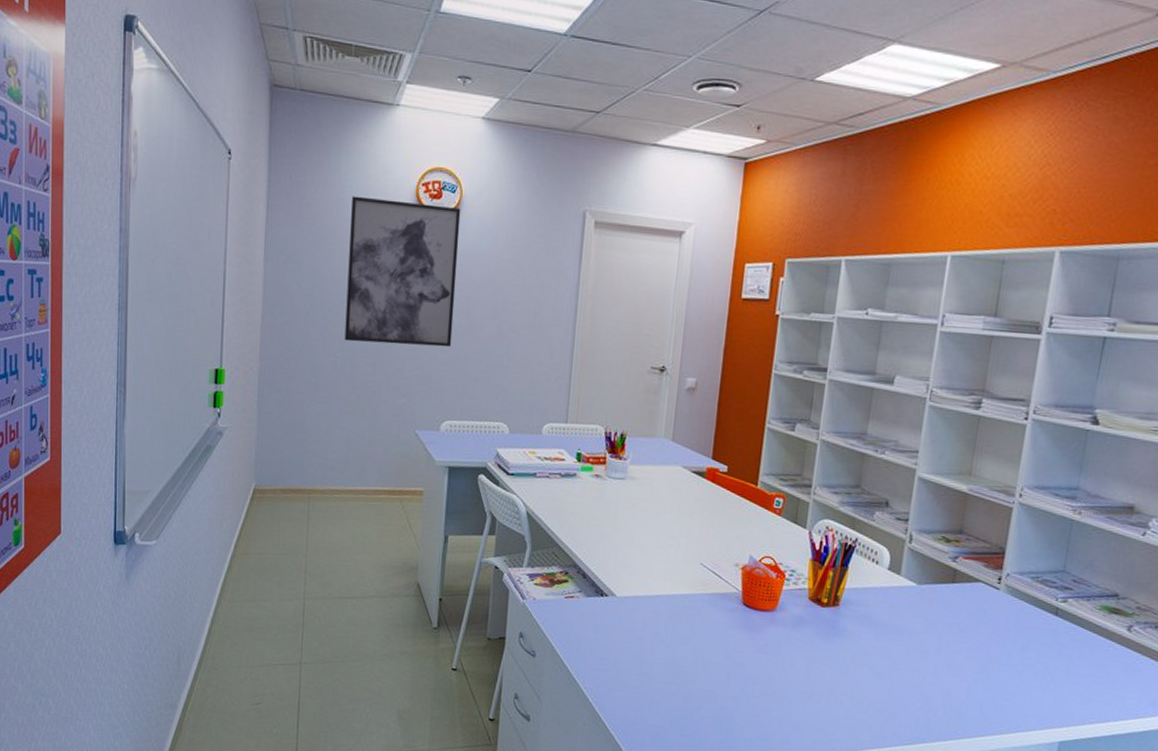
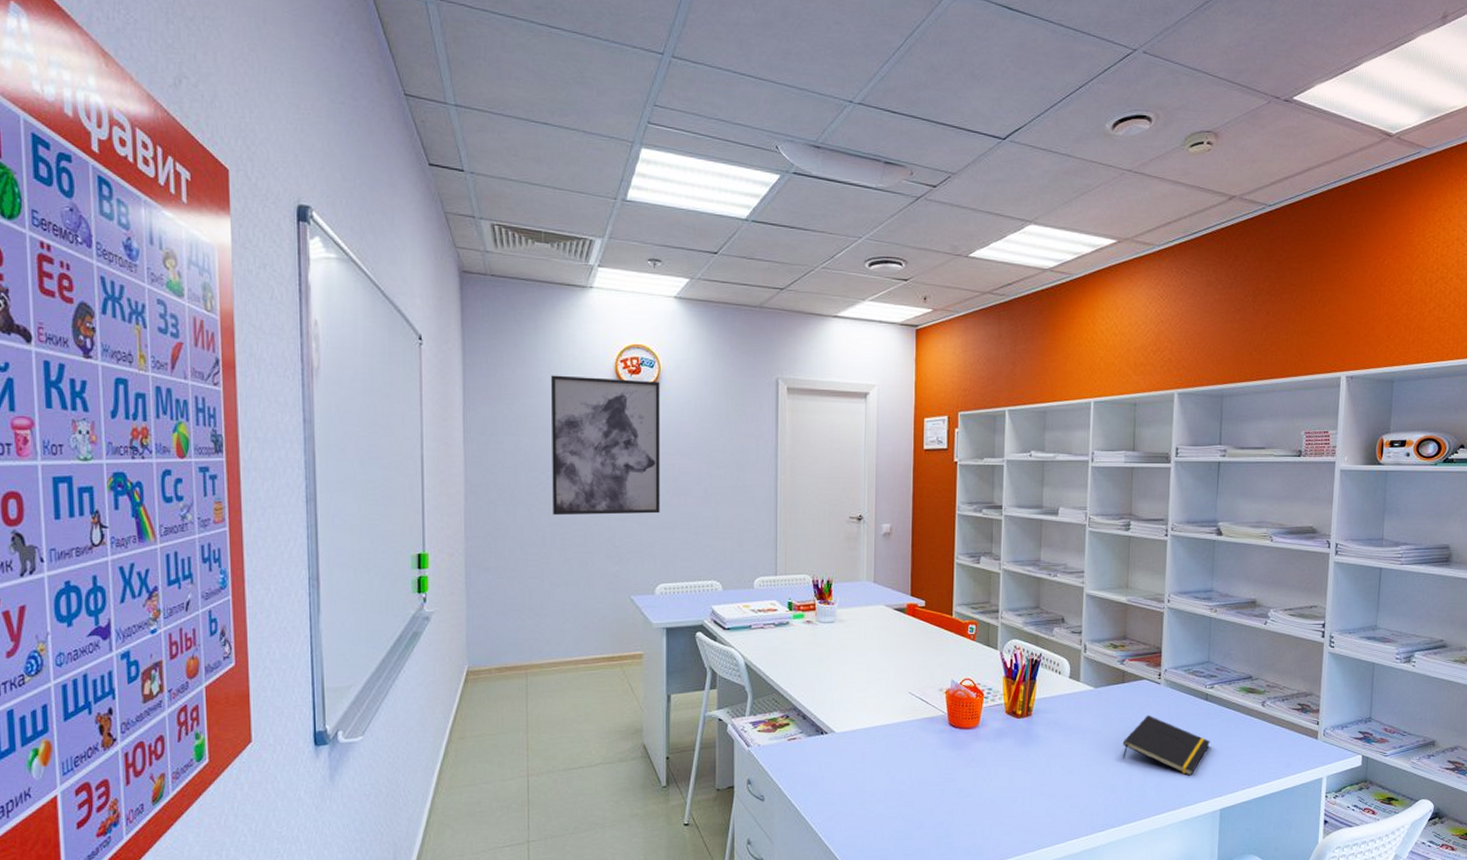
notepad: none [943,622,1055,699] -> present [1122,714,1210,776]

